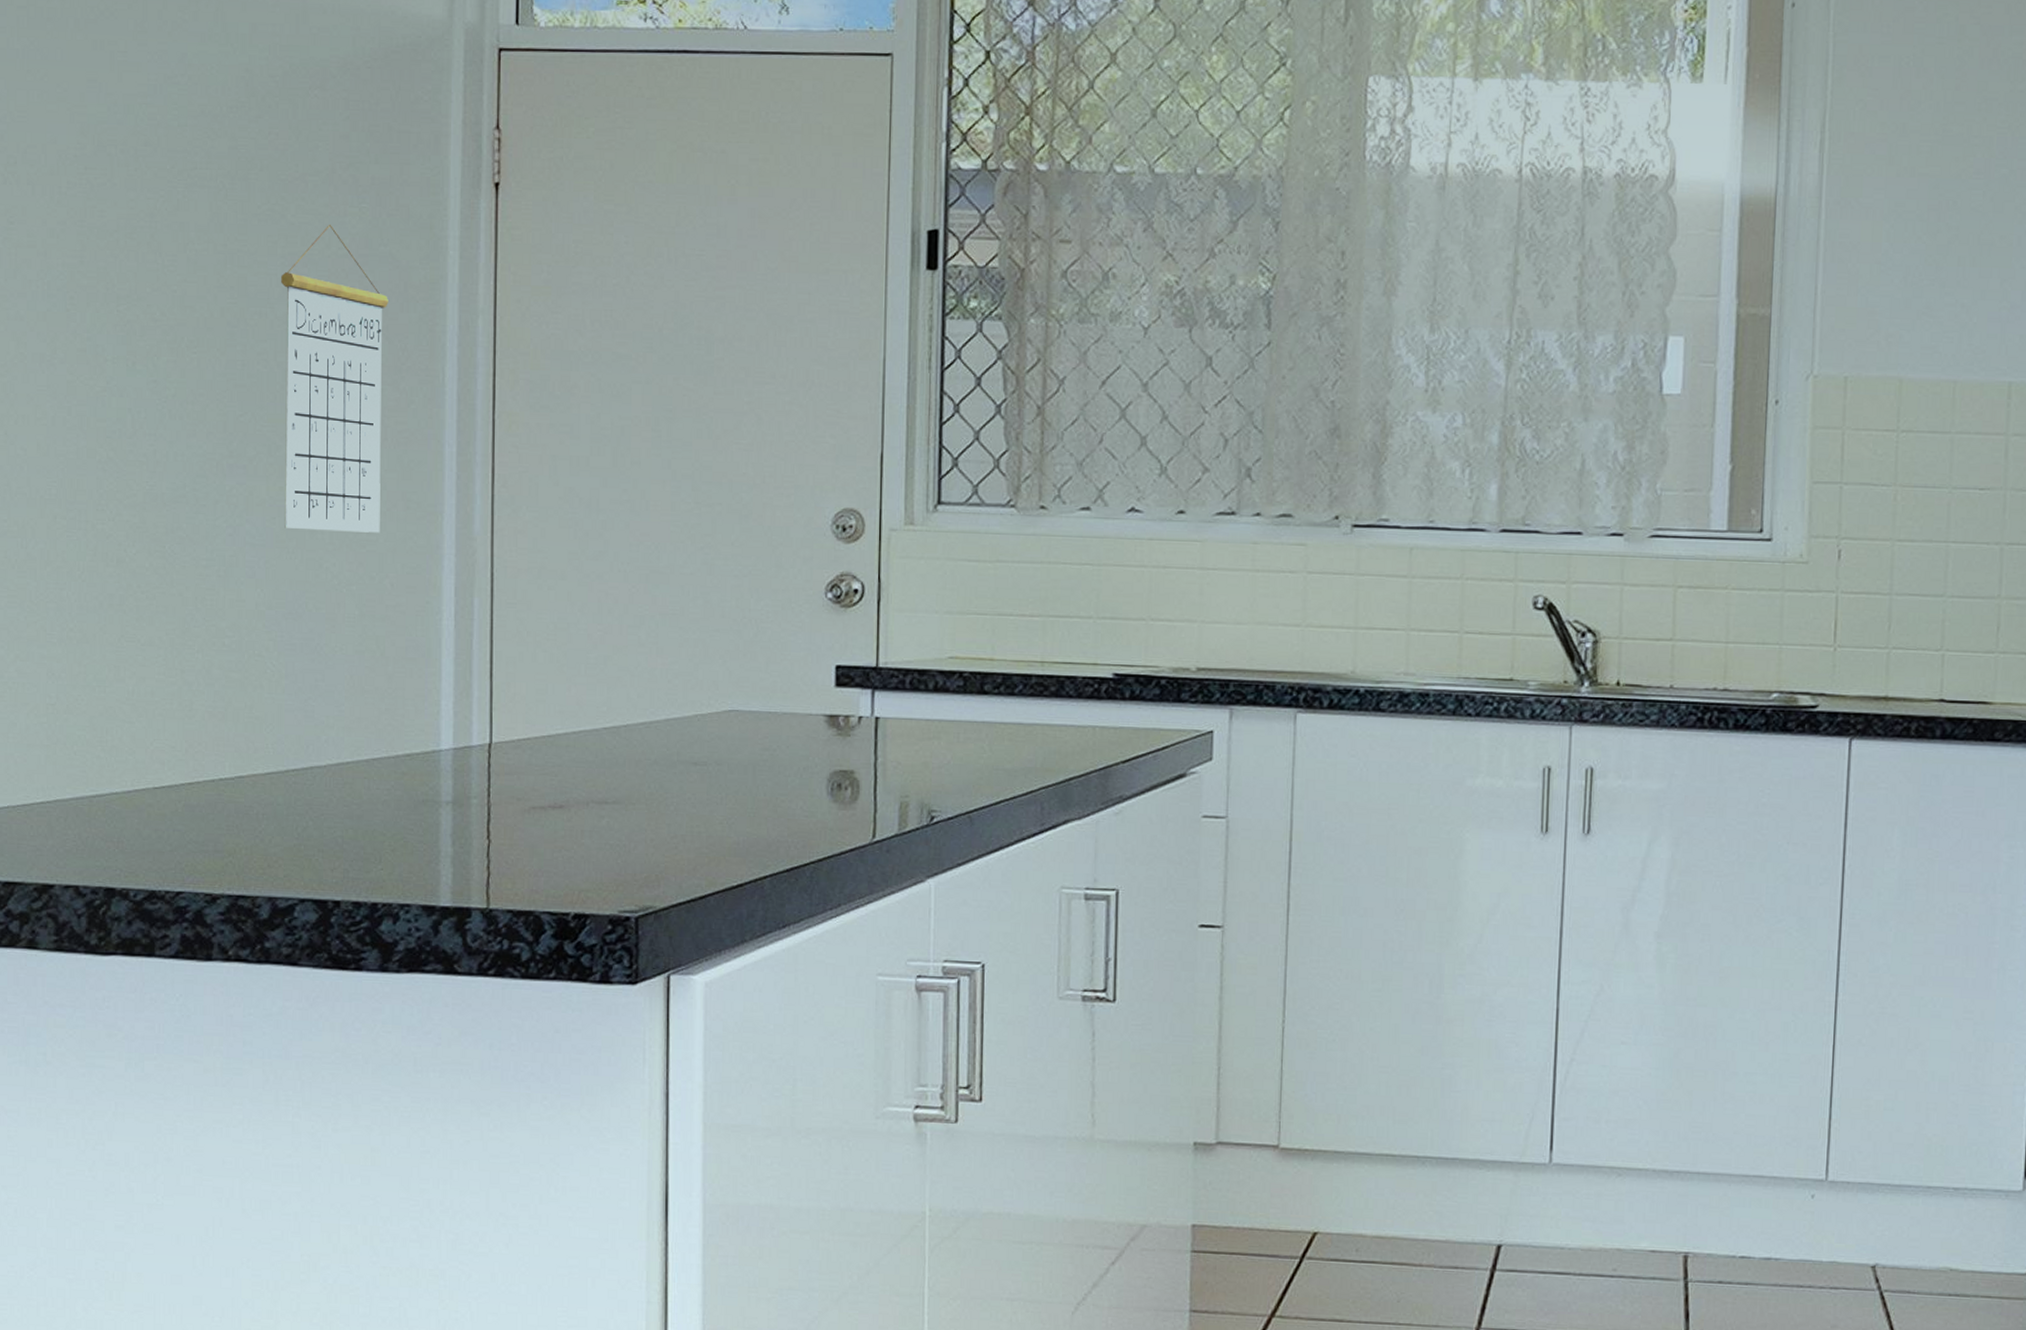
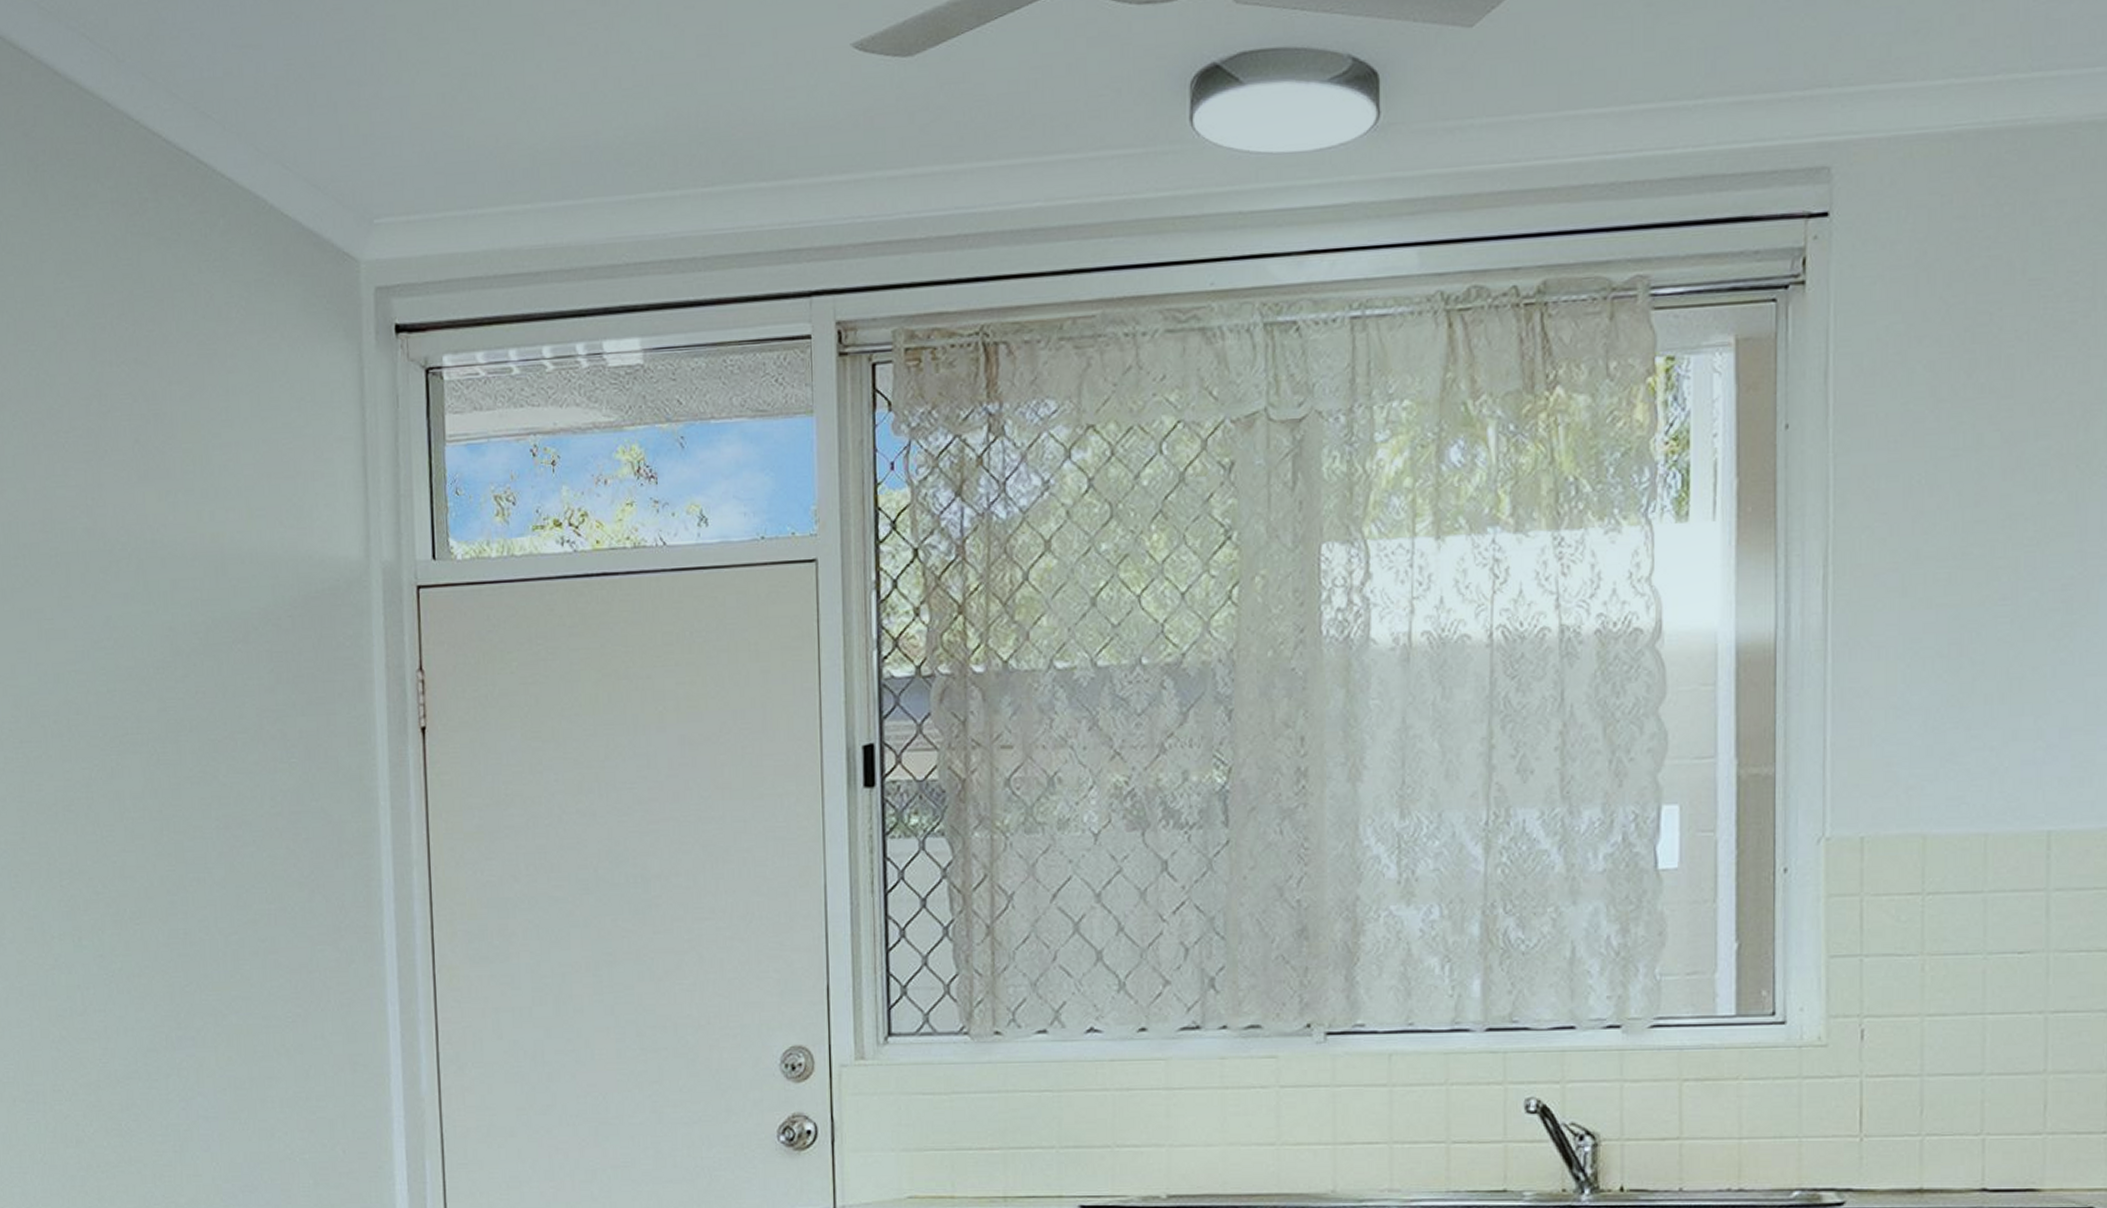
calendar: present [281,224,388,533] -> none [217,782,329,1100]

